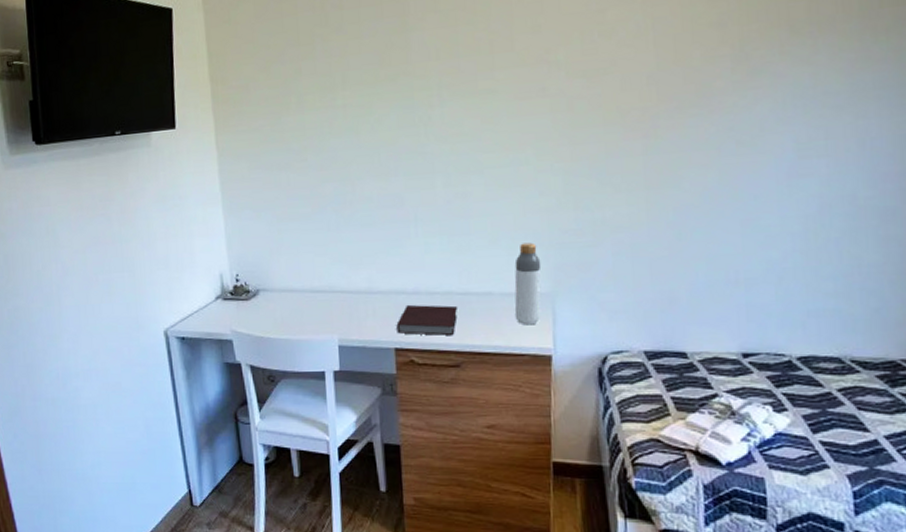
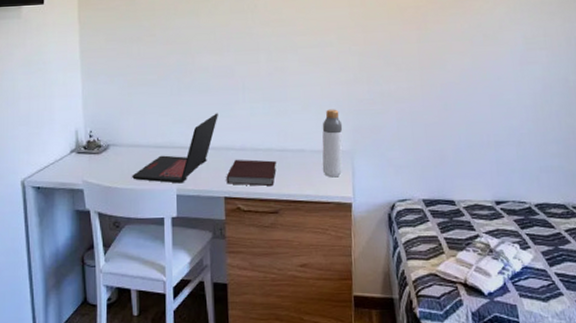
laptop: none [286,250,386,333] -> present [132,113,218,184]

